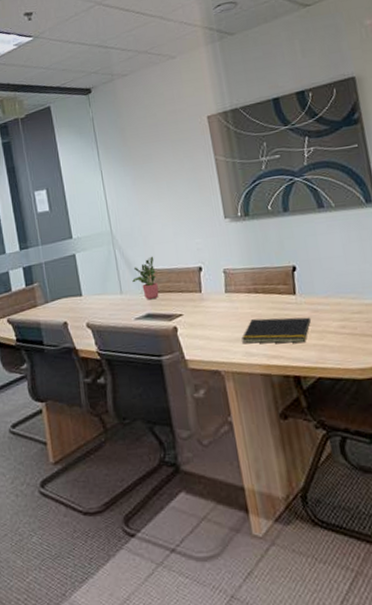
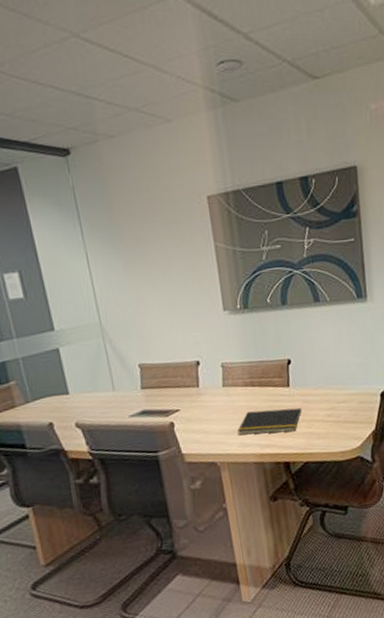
potted plant: present [132,256,159,300] -> none [125,350,155,396]

